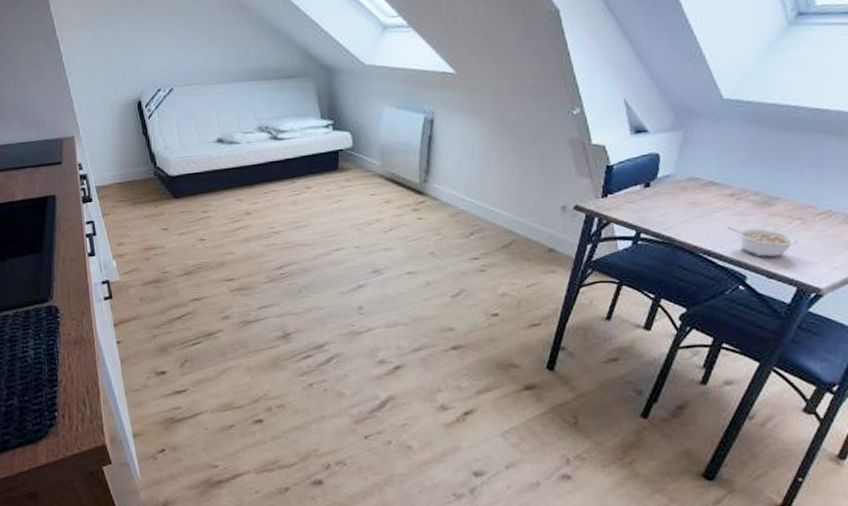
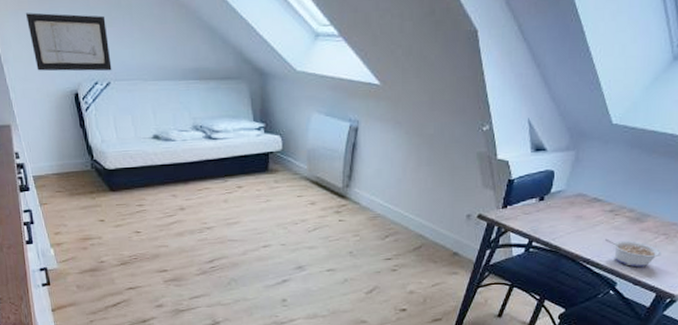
wall art: none [89,23,175,82] -> present [25,12,112,72]

